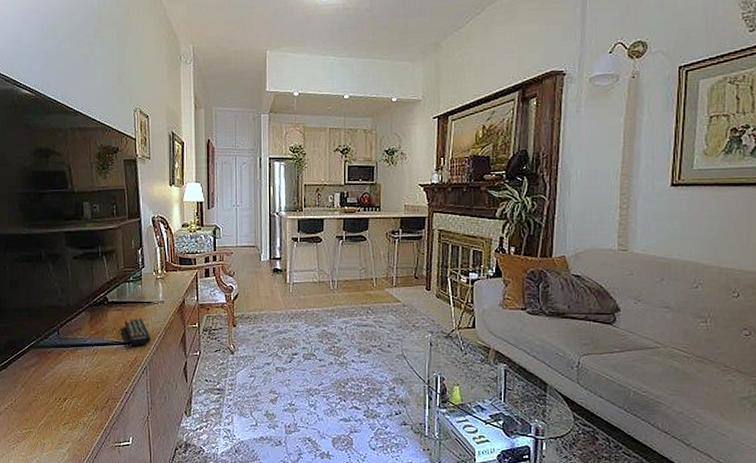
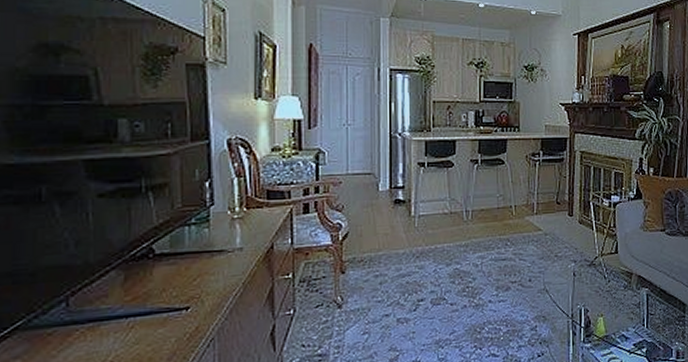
remote control: present [124,319,150,347] -> none [181,273,221,312]

